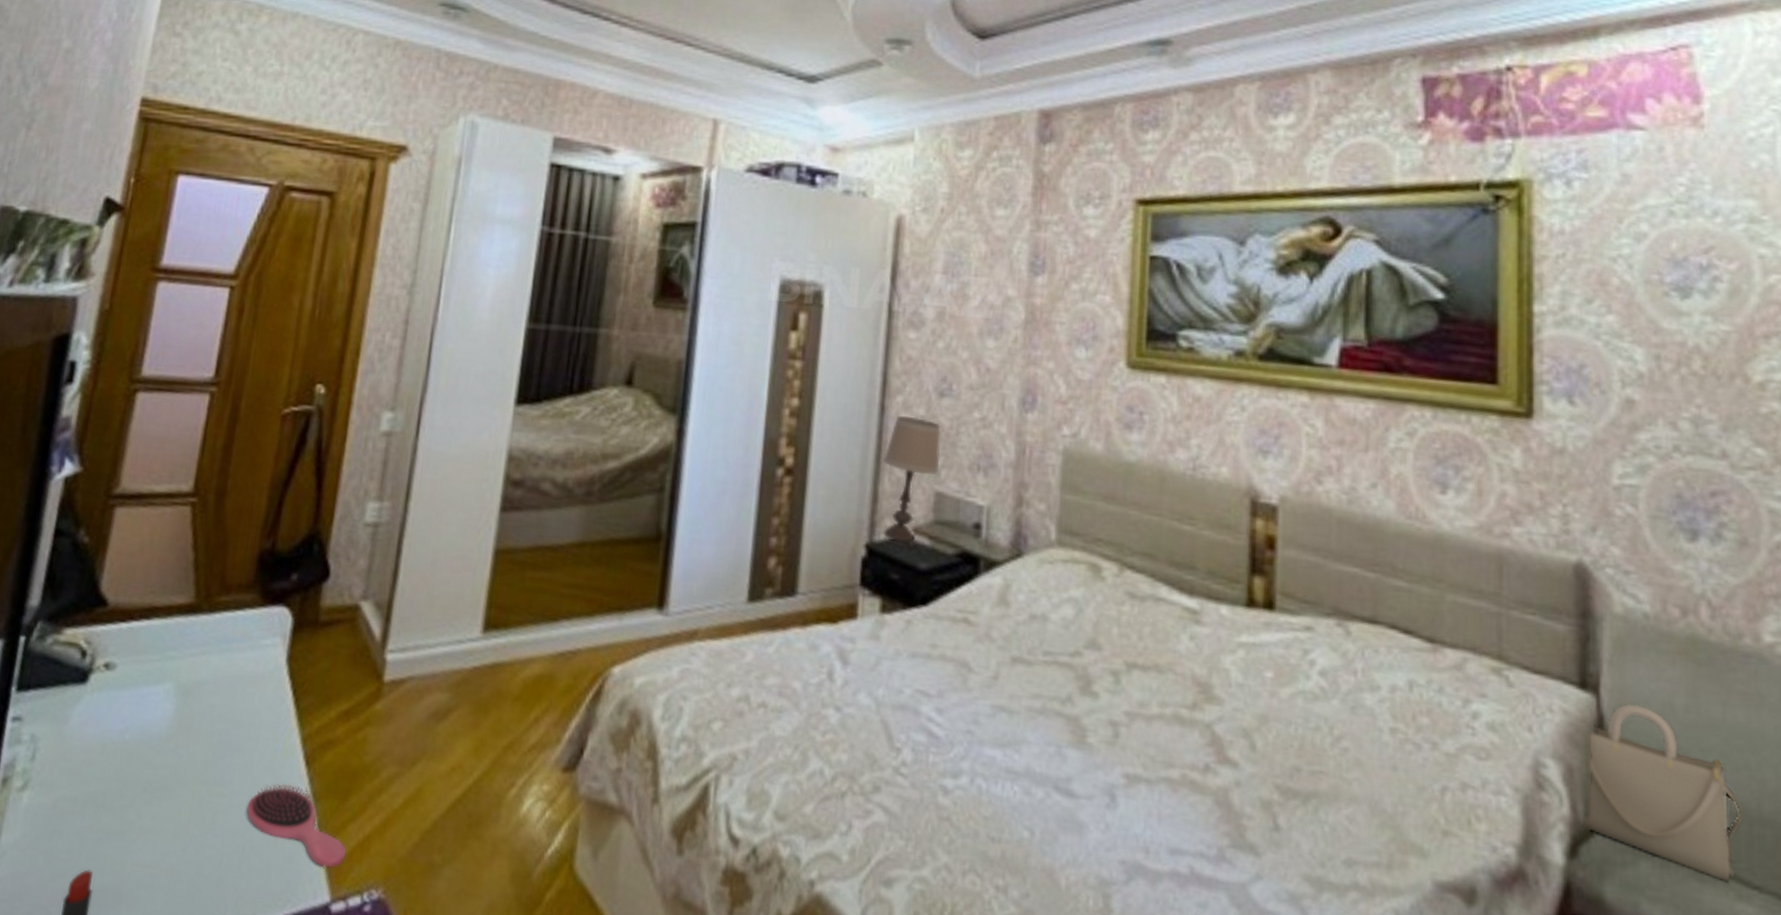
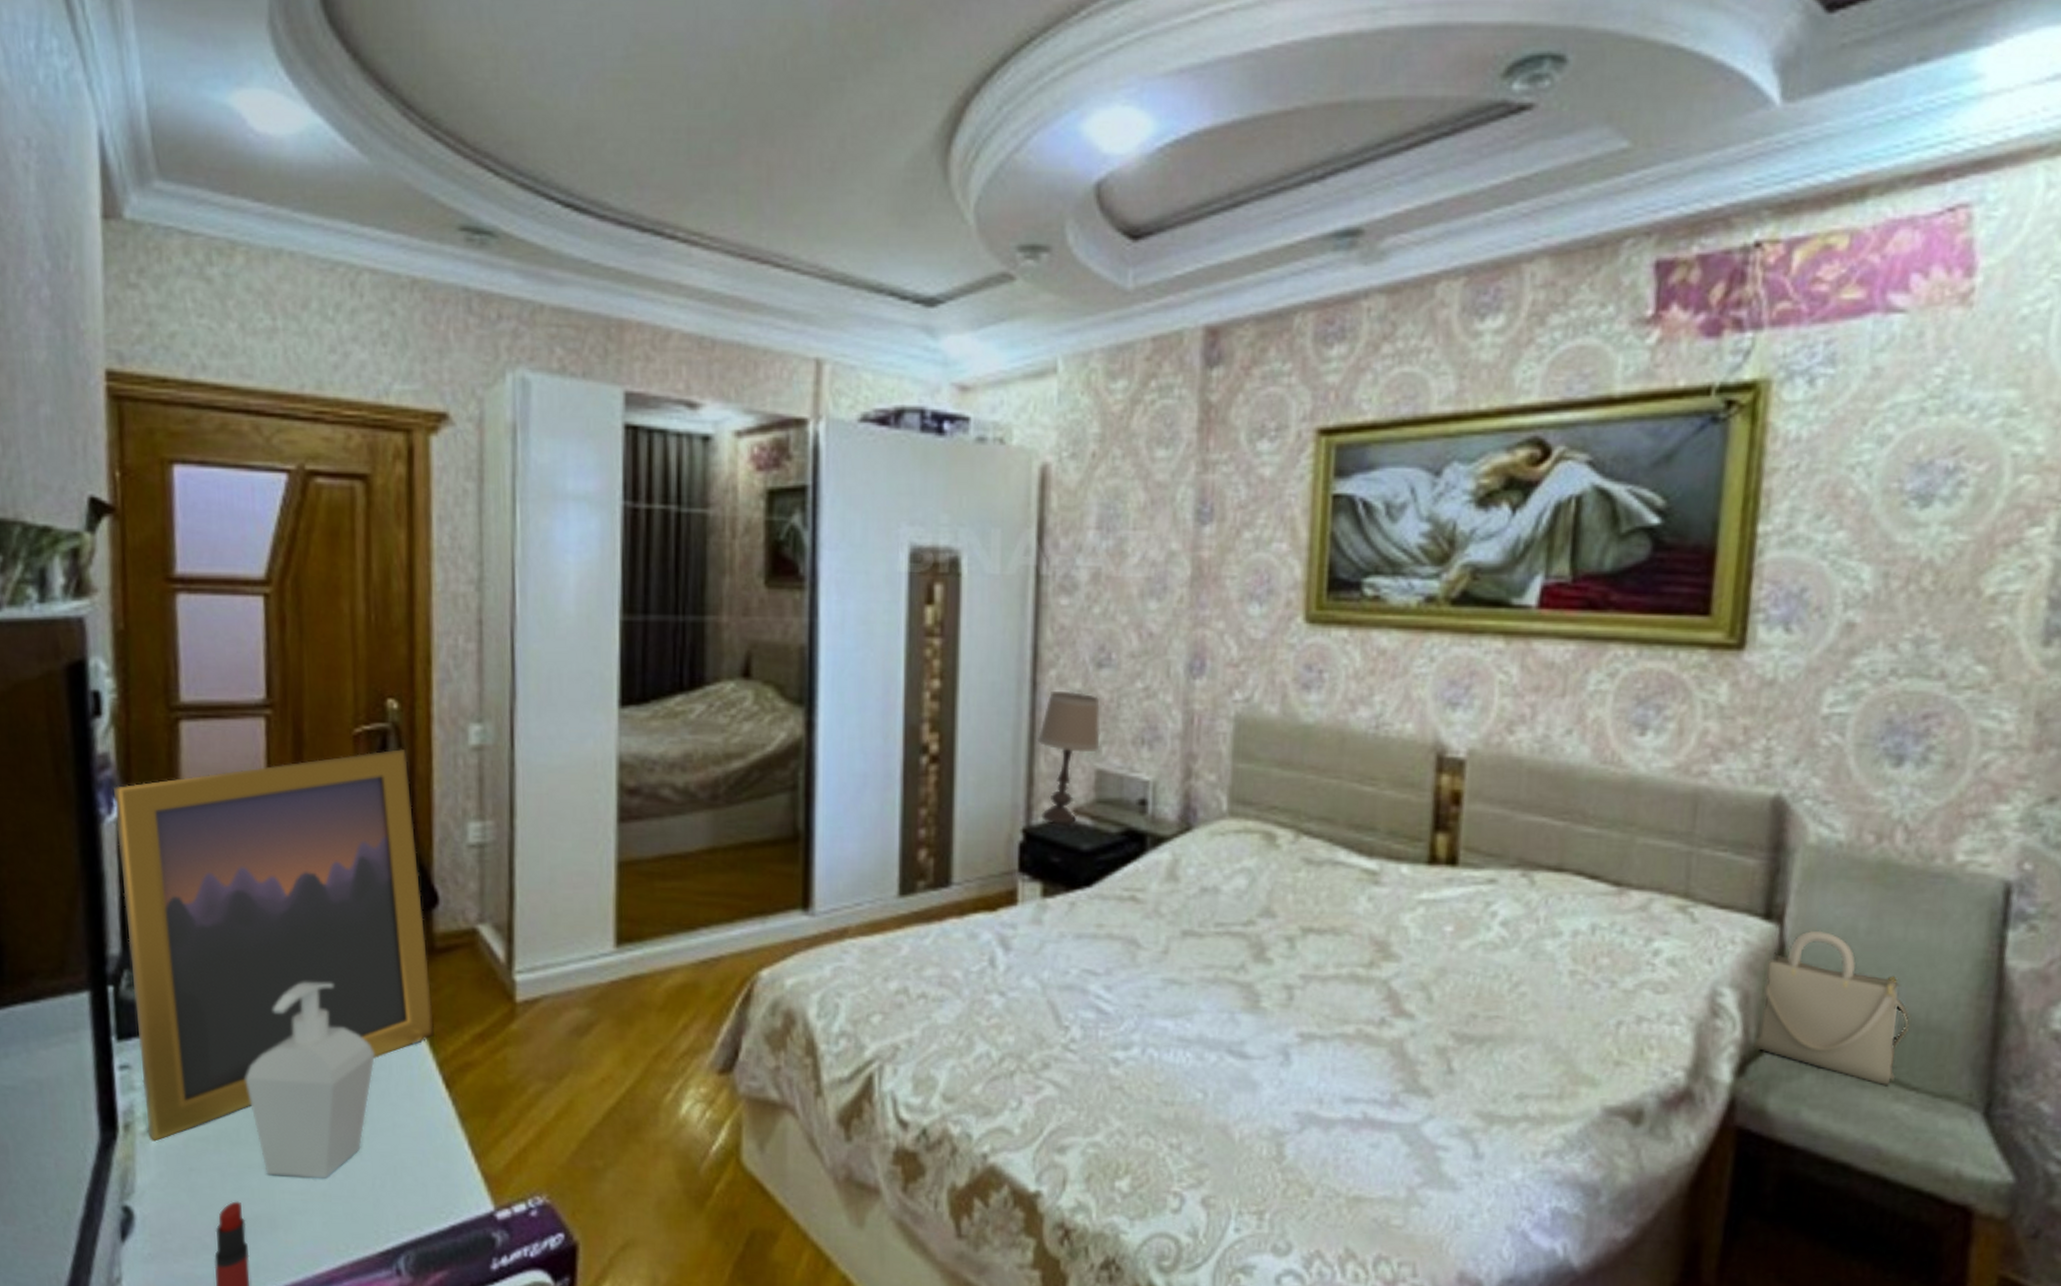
picture frame: none [22,429,325,799] -> present [114,748,434,1142]
soap bottle: none [122,645,246,853] -> present [245,981,375,1179]
hairbrush: present [246,783,347,869] -> none [391,1107,504,1181]

